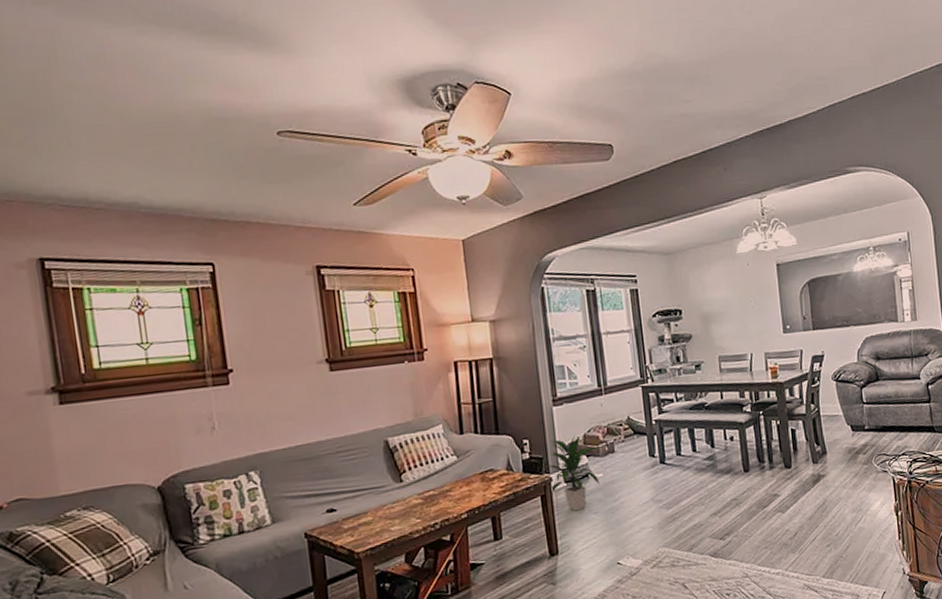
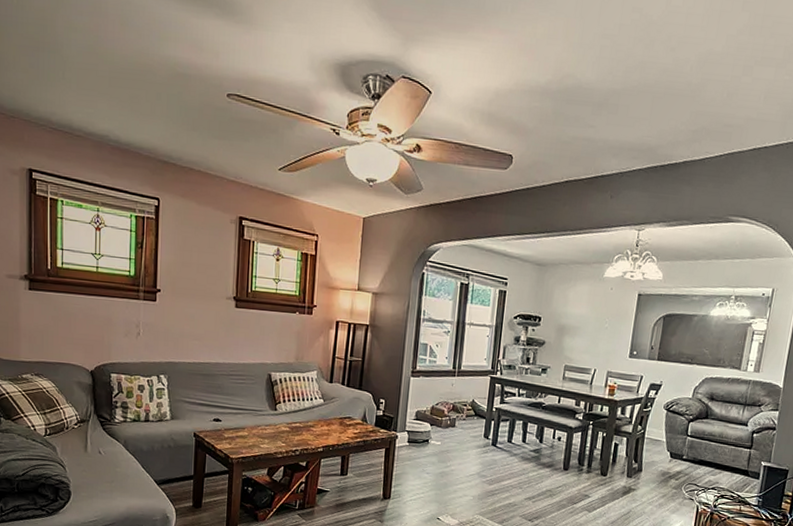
indoor plant: present [547,436,601,512] -> none [394,405,445,468]

